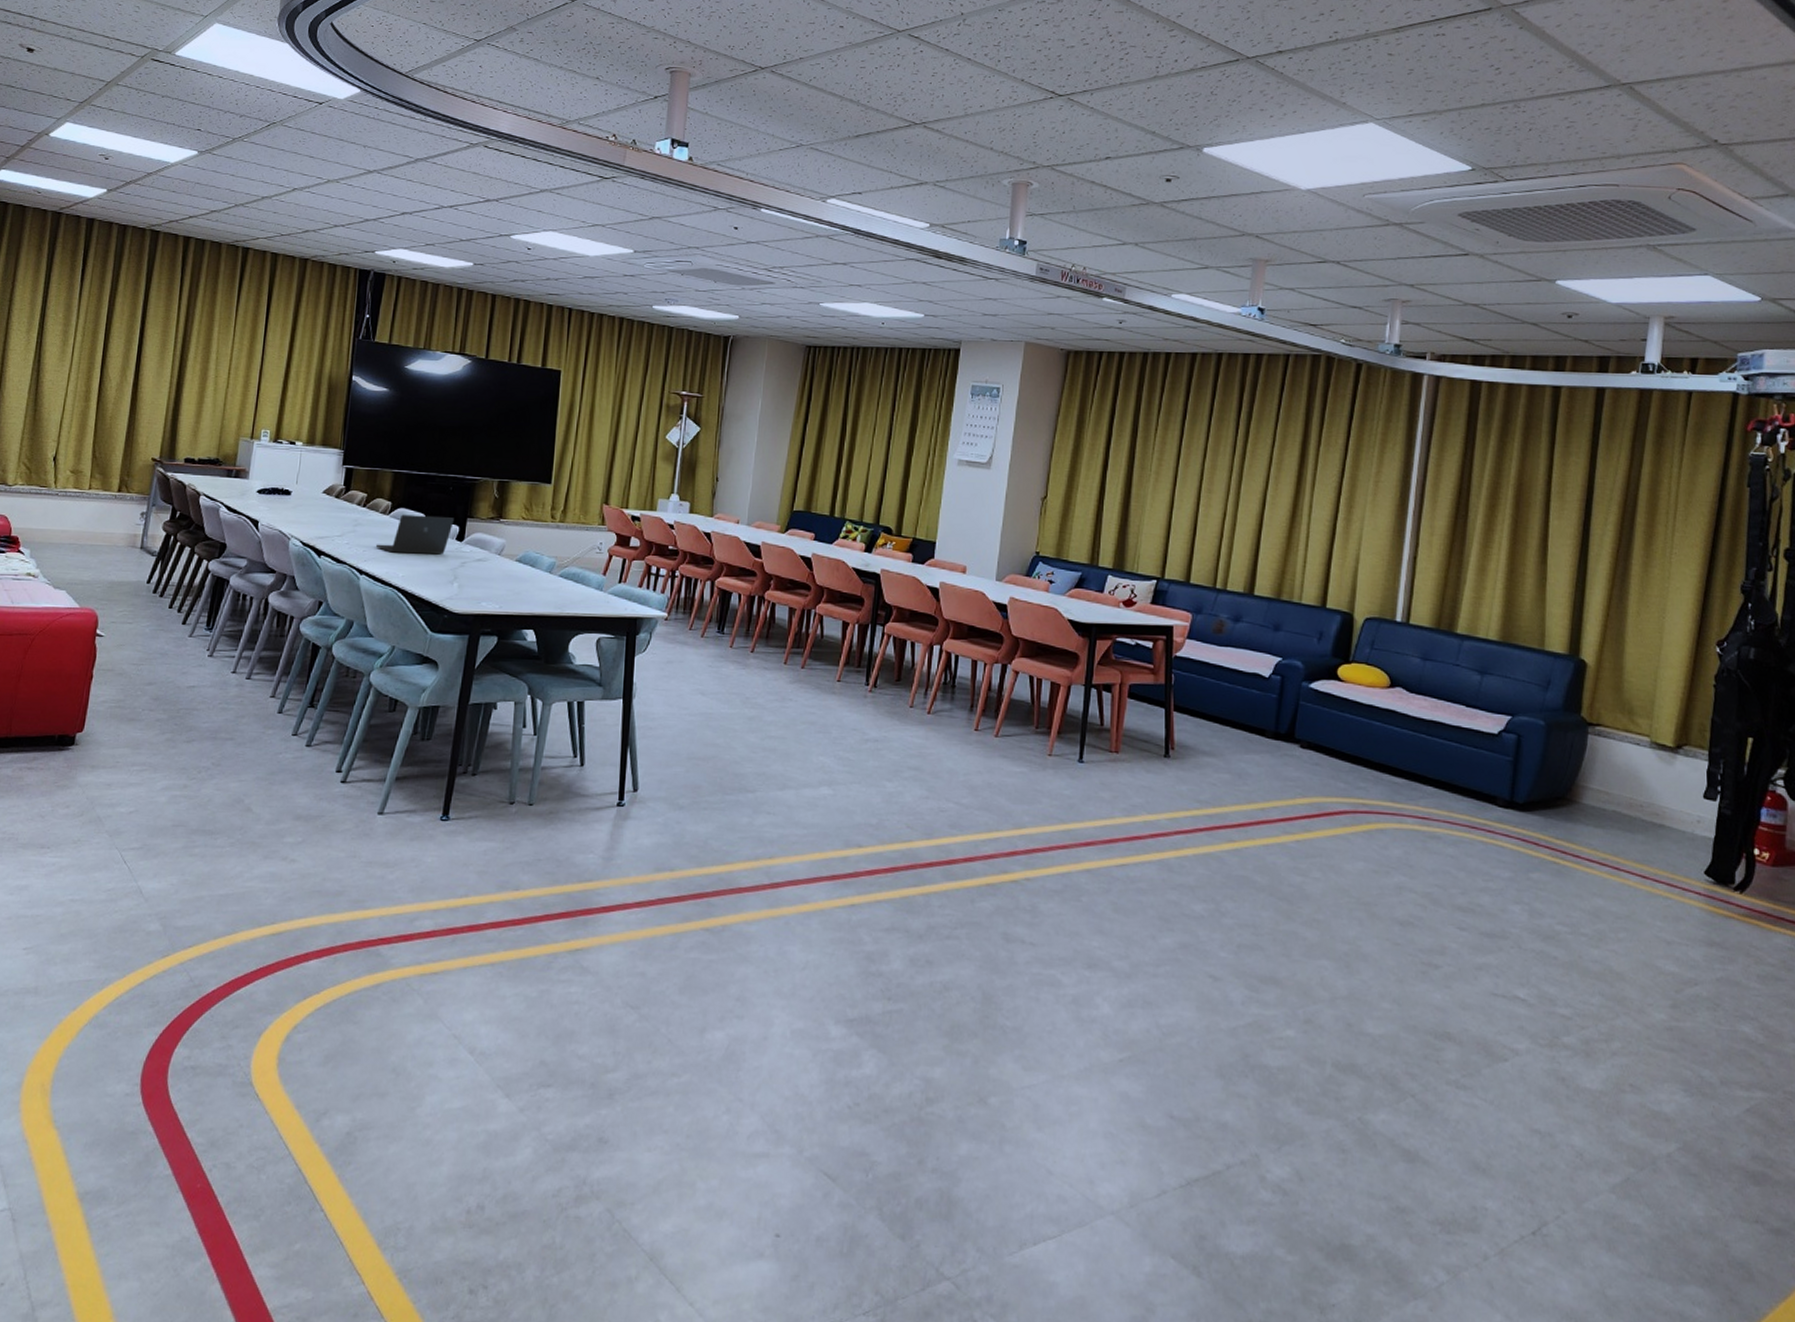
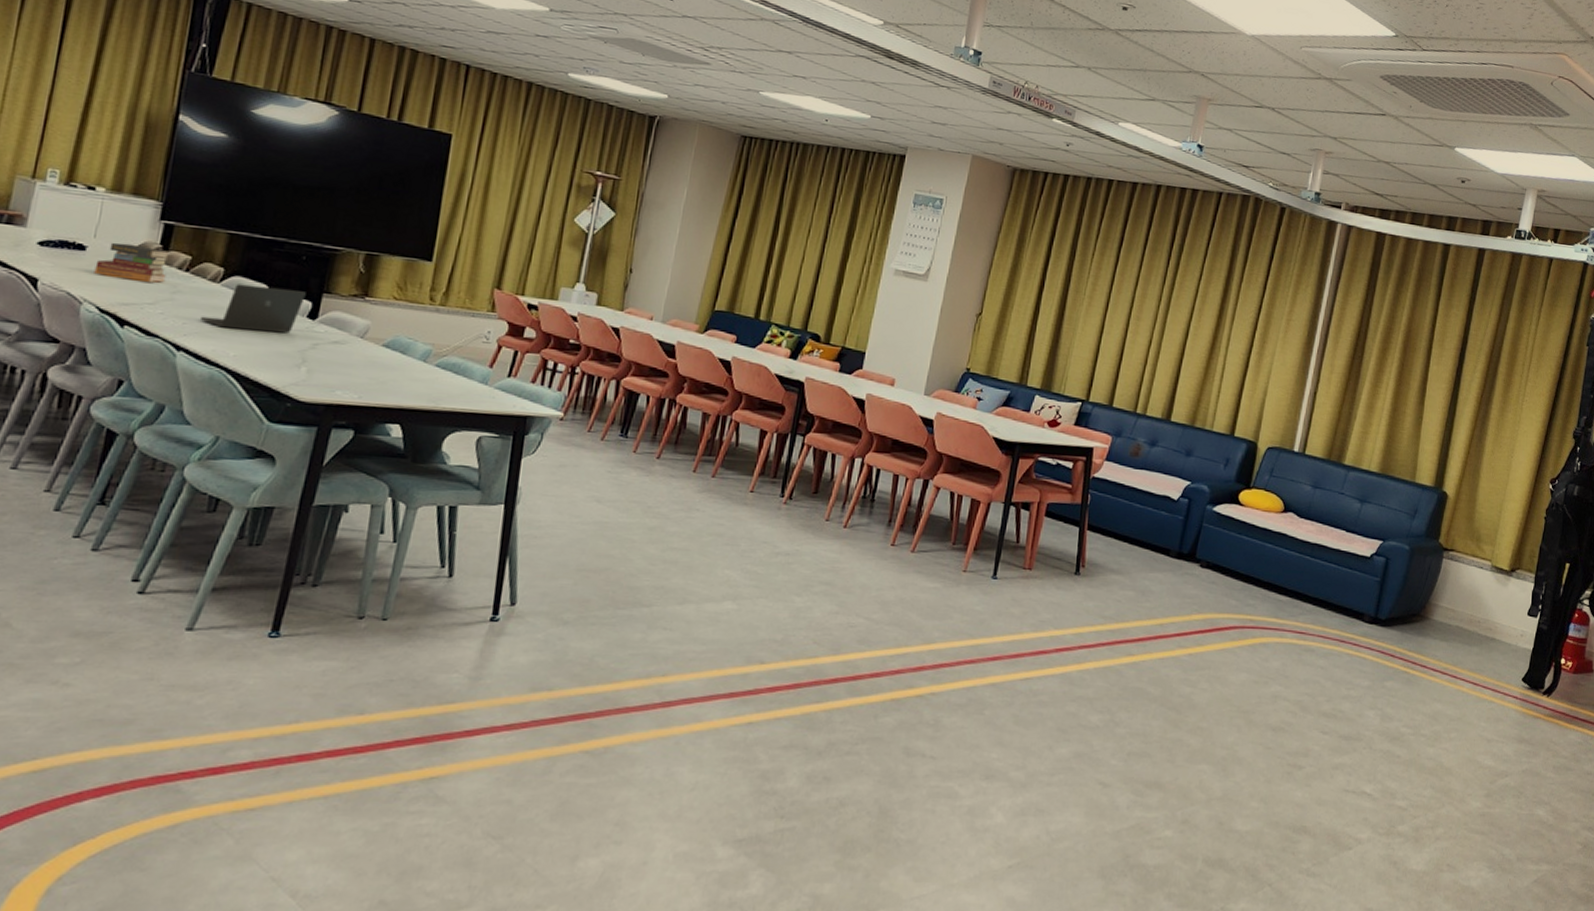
books: none [297,486,350,519] -> present [94,242,168,284]

